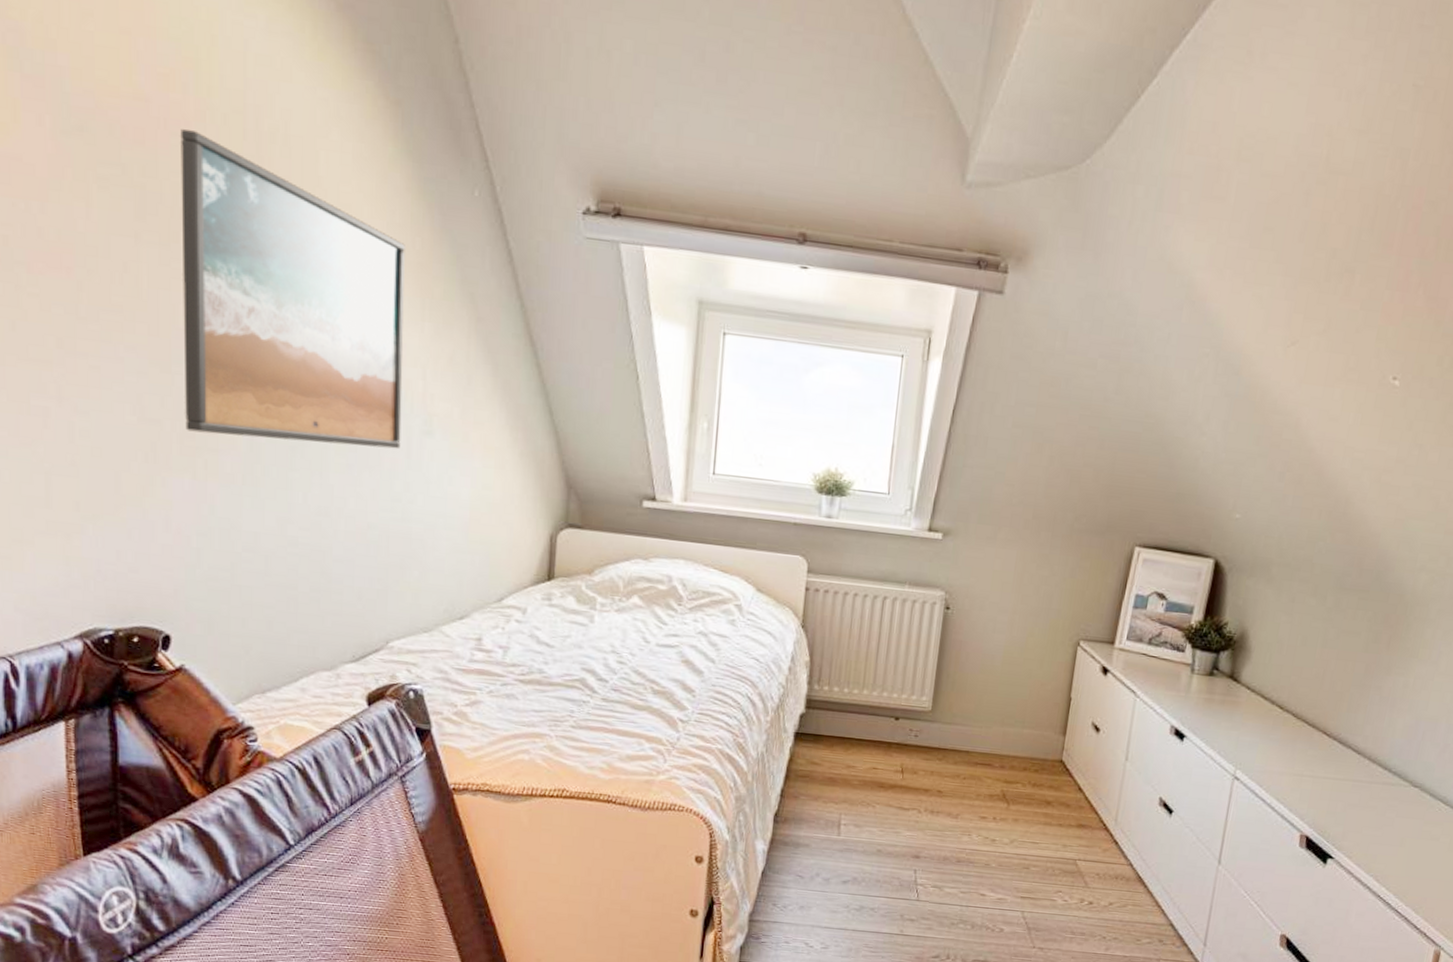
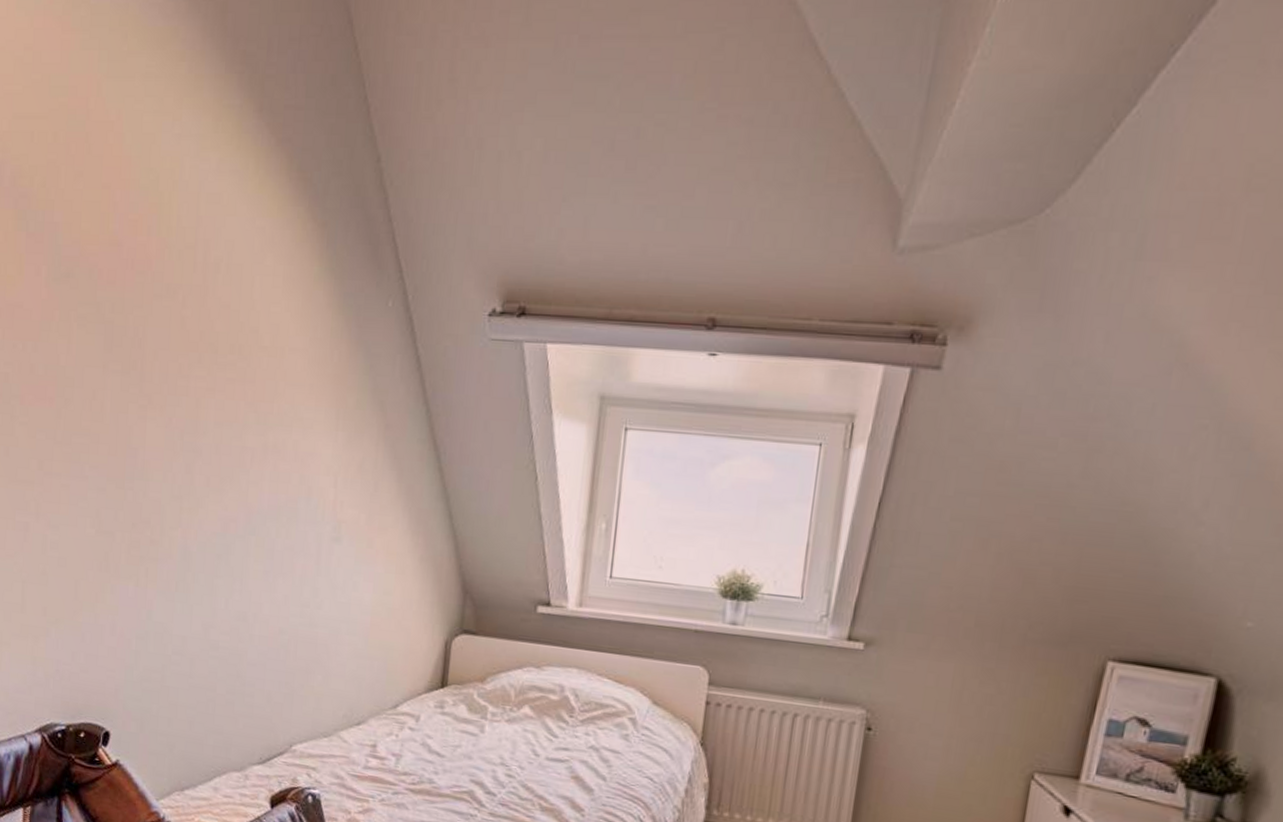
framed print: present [180,129,405,449] -> none [132,268,325,556]

